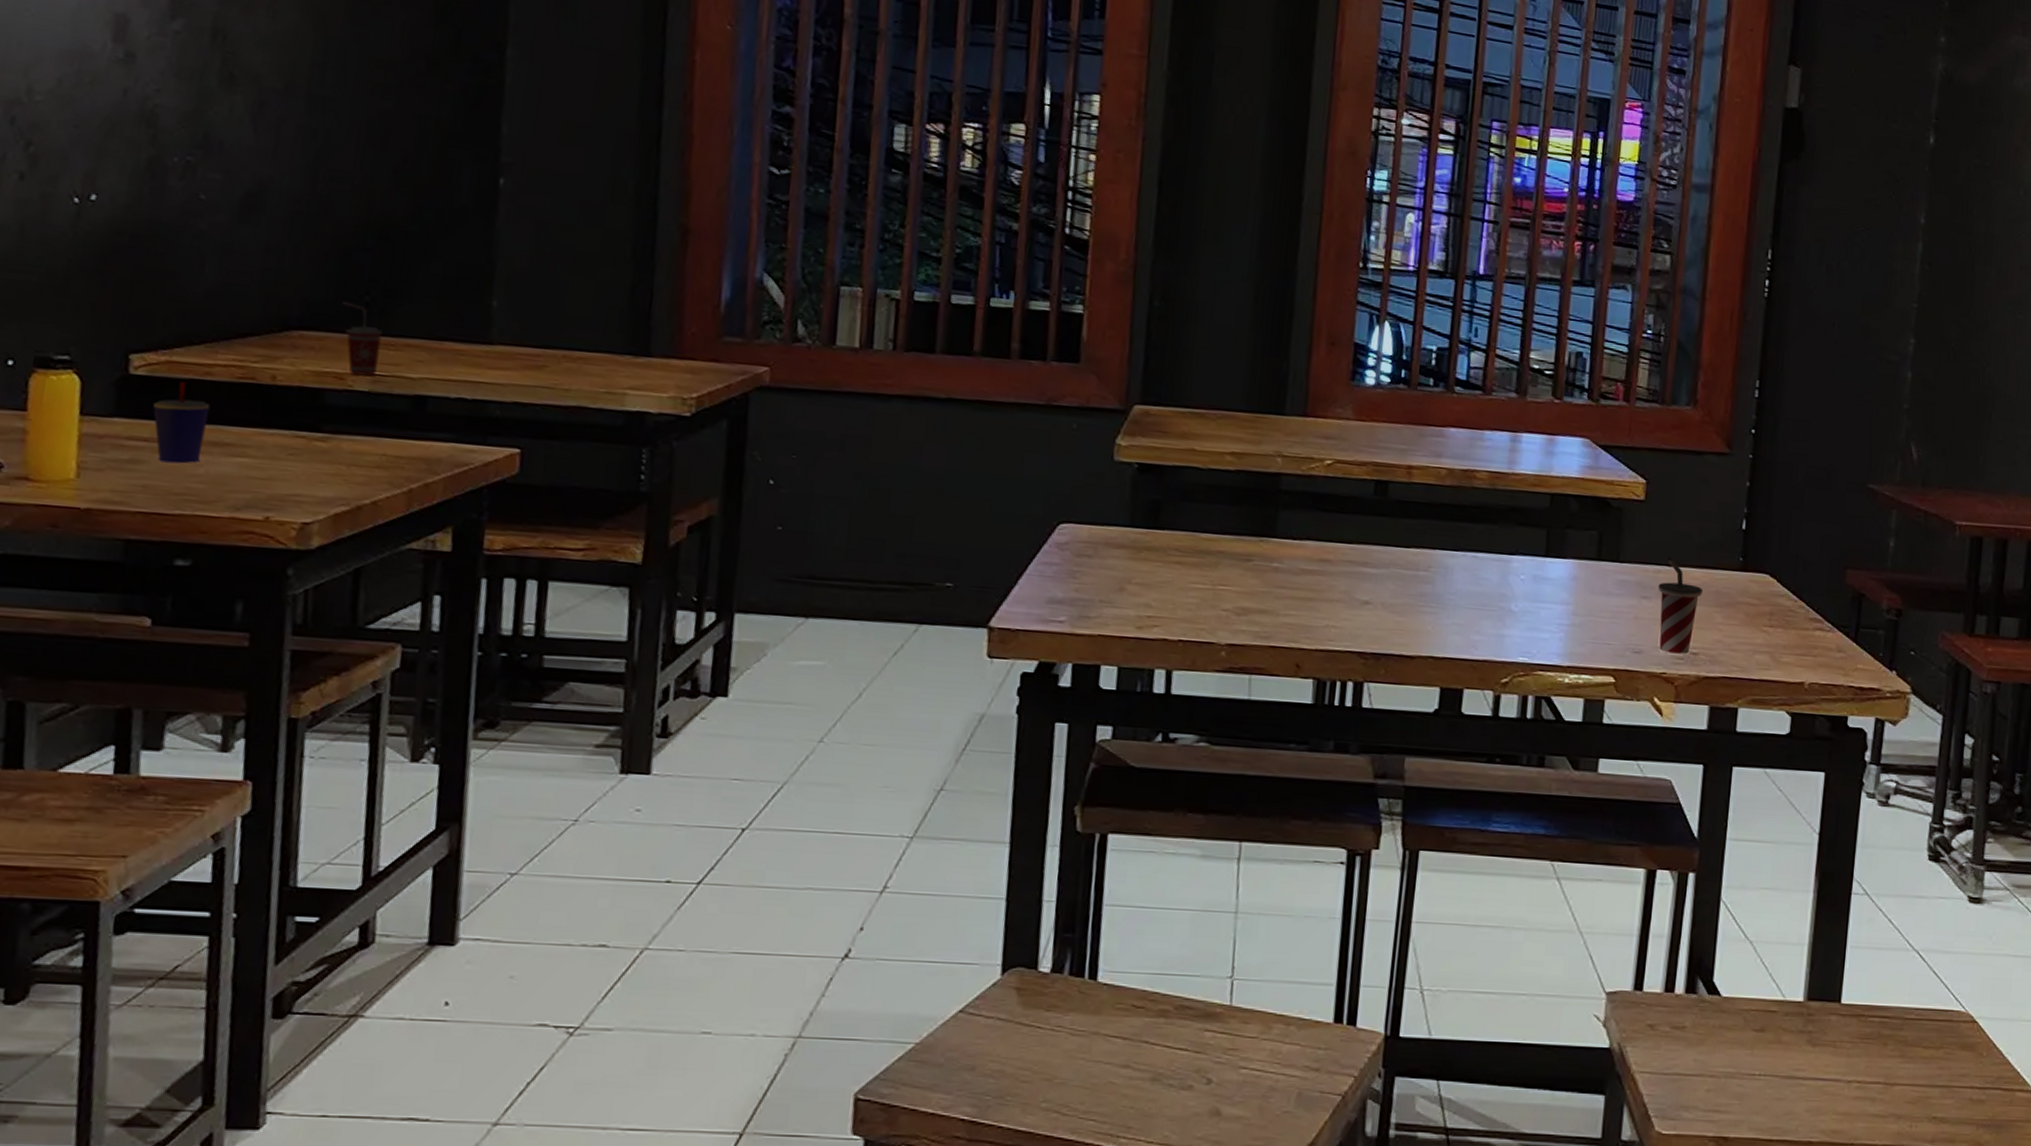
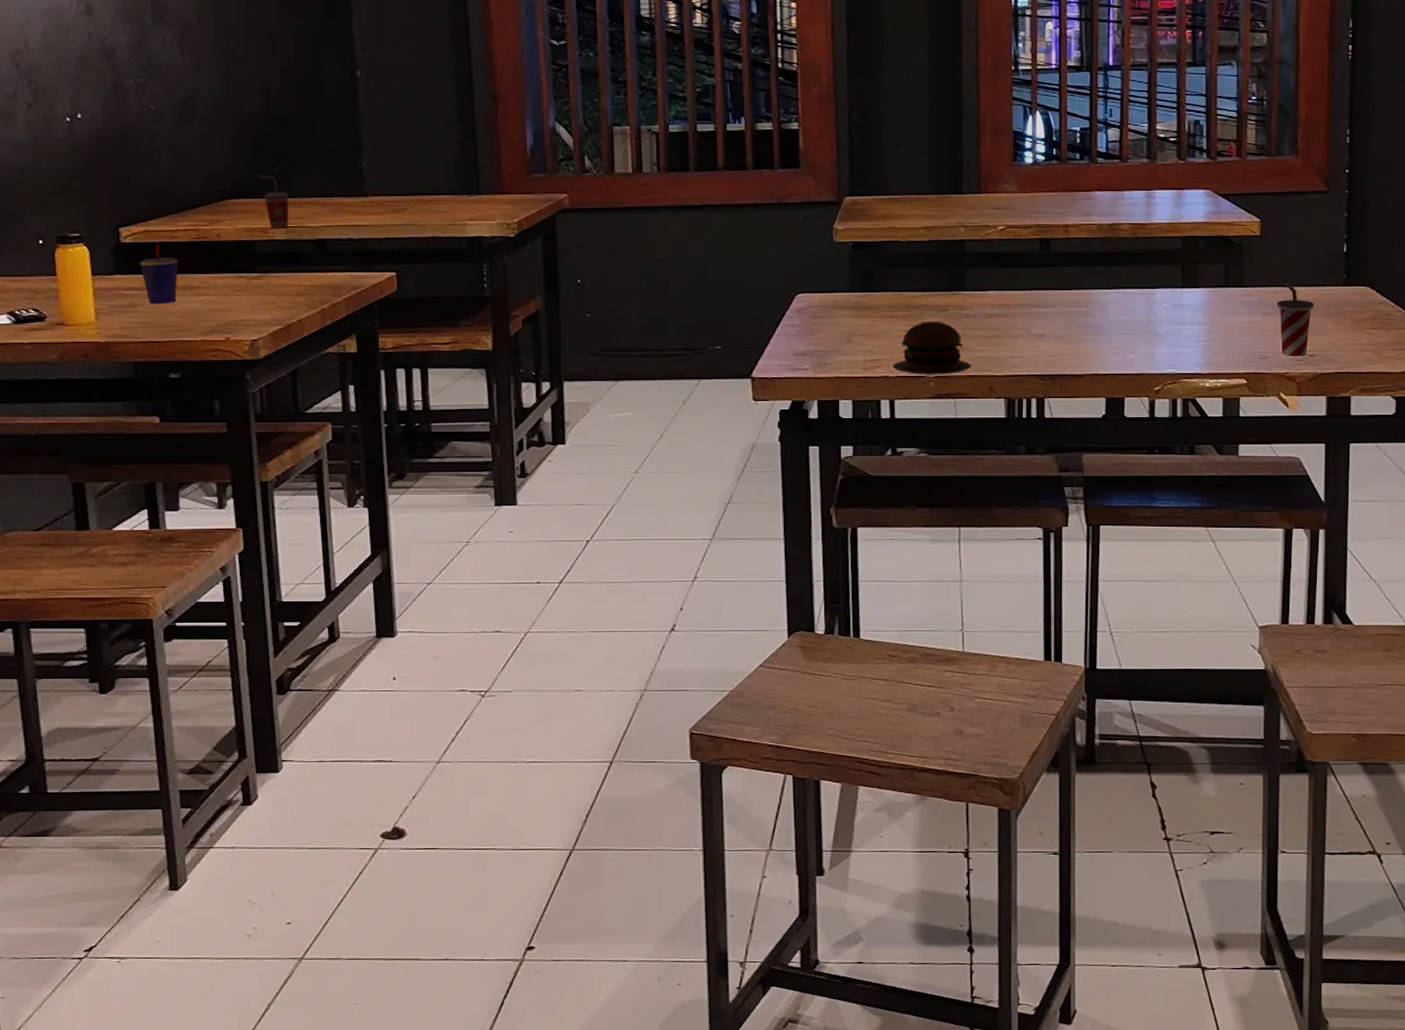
burger: none [1172,572,1276,643] -> present [891,321,972,375]

